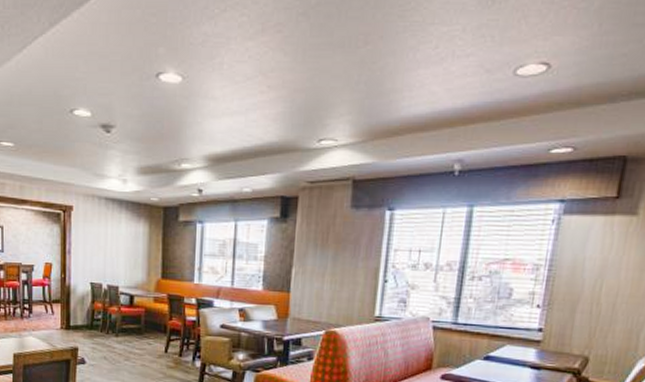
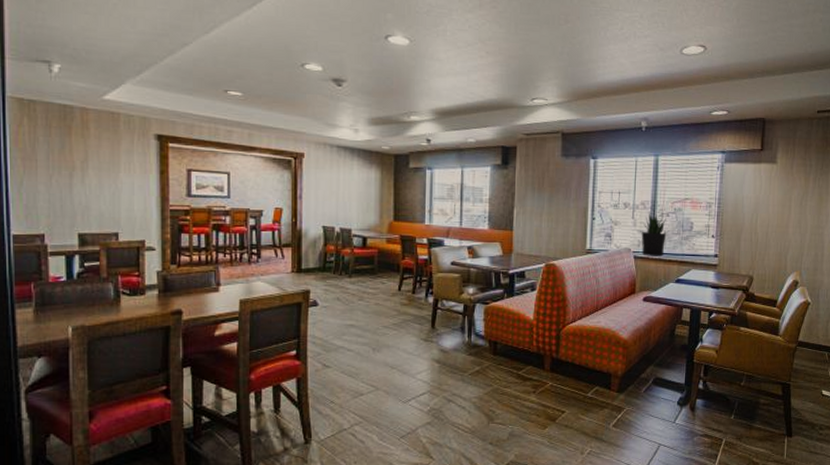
planter: none [443,274,478,328] -> present [641,212,667,257]

